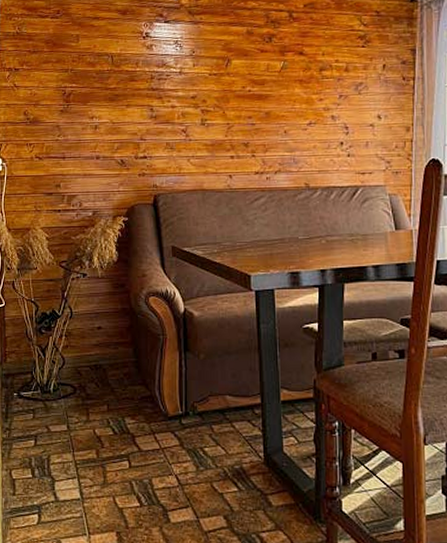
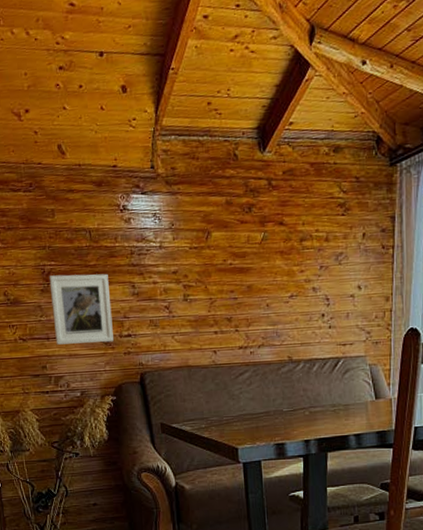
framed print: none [69,96,129,164] -> present [49,273,114,345]

